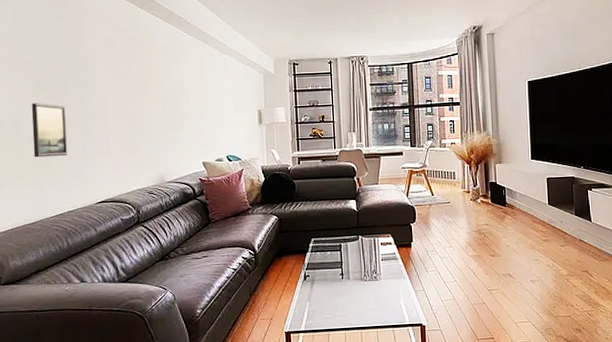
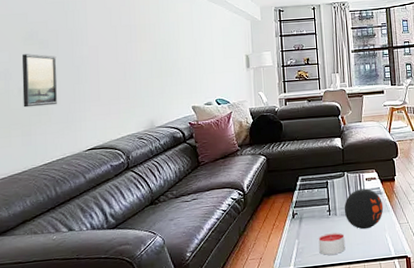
candle: none [330,297,358,319] -> present [318,232,346,255]
decorative ball: none [357,253,399,295] -> present [344,188,384,230]

